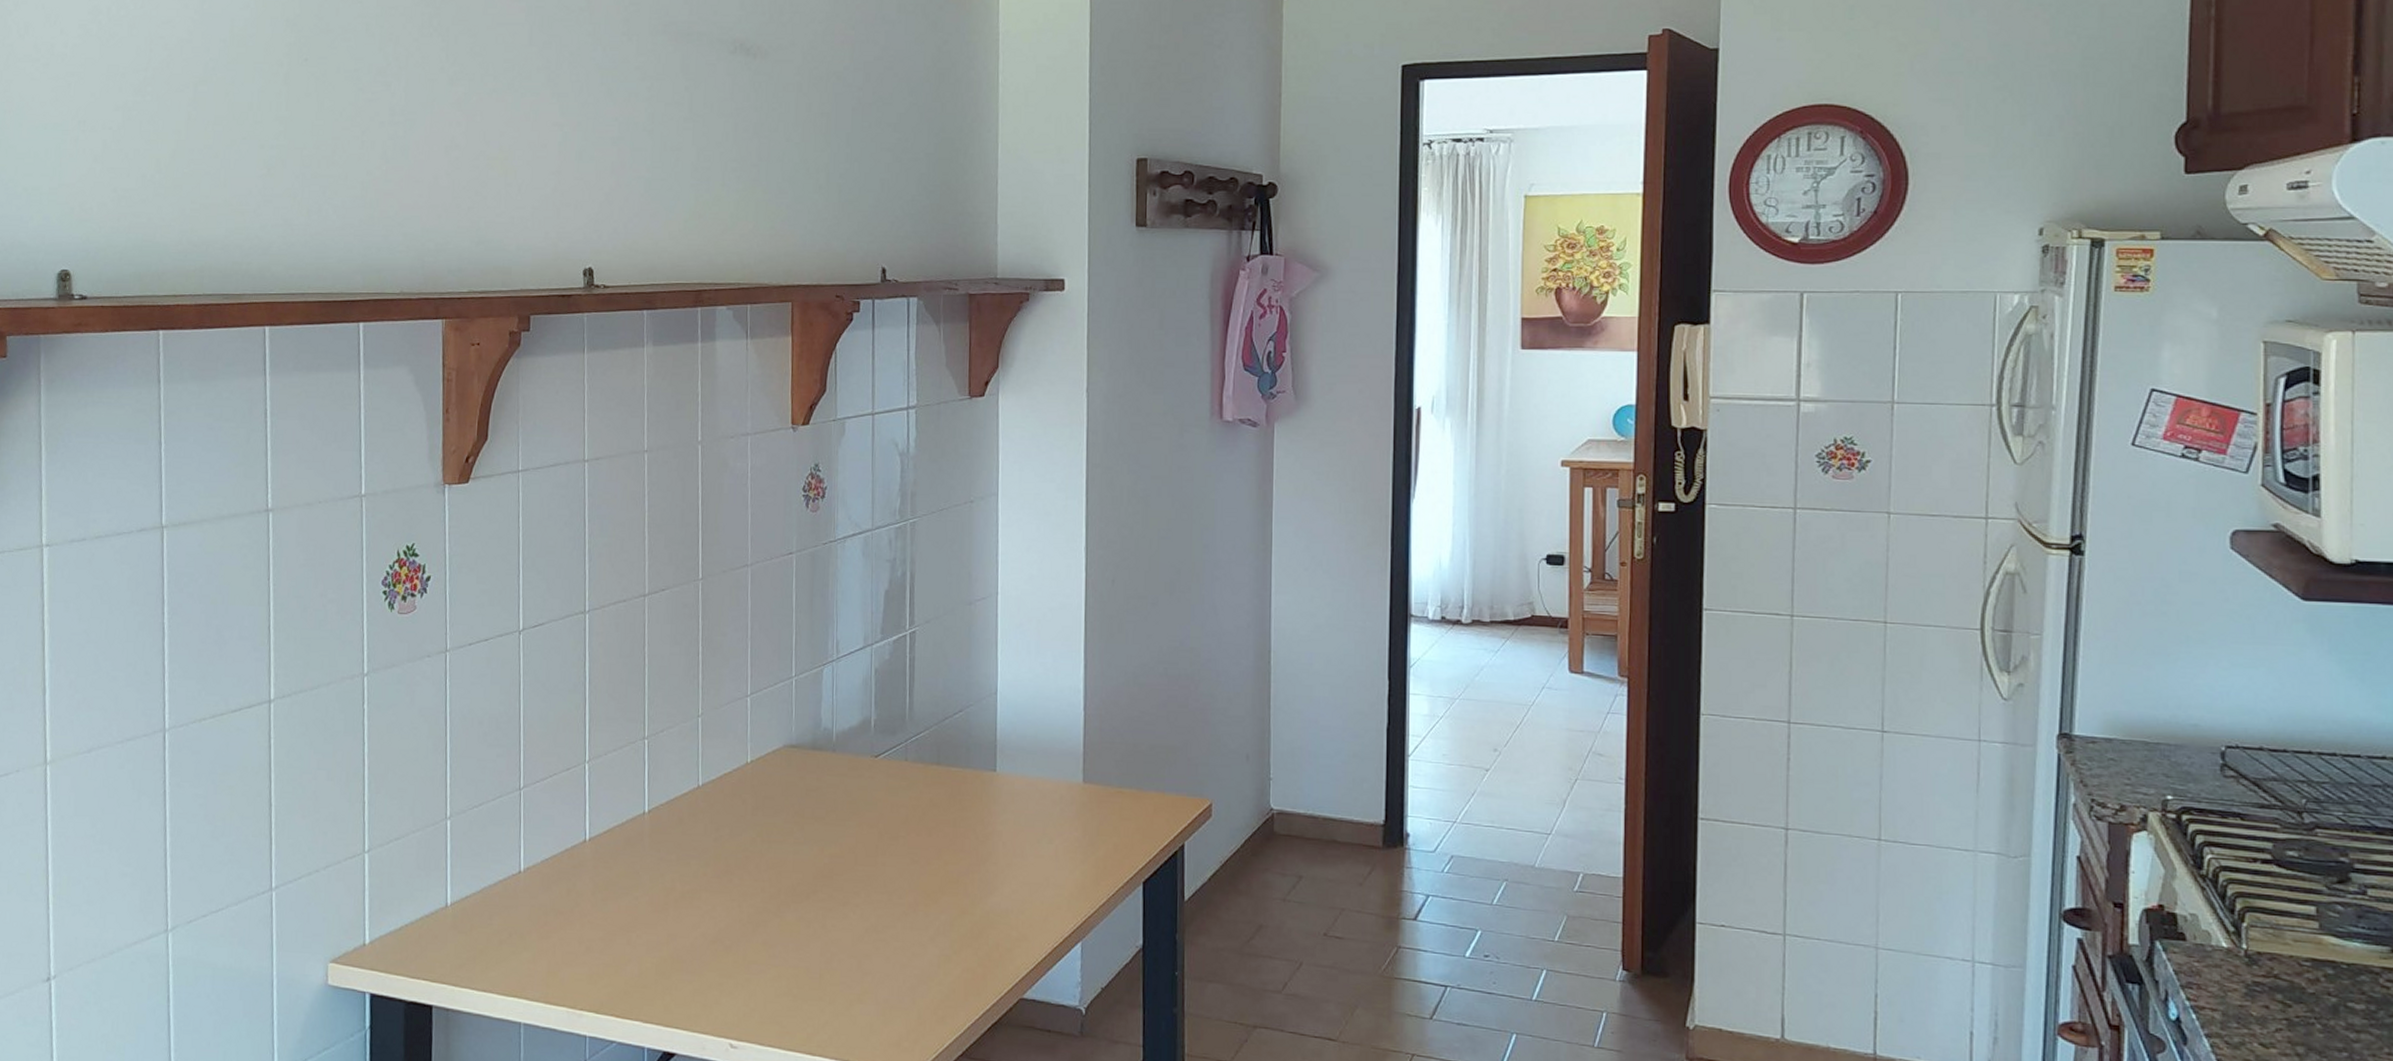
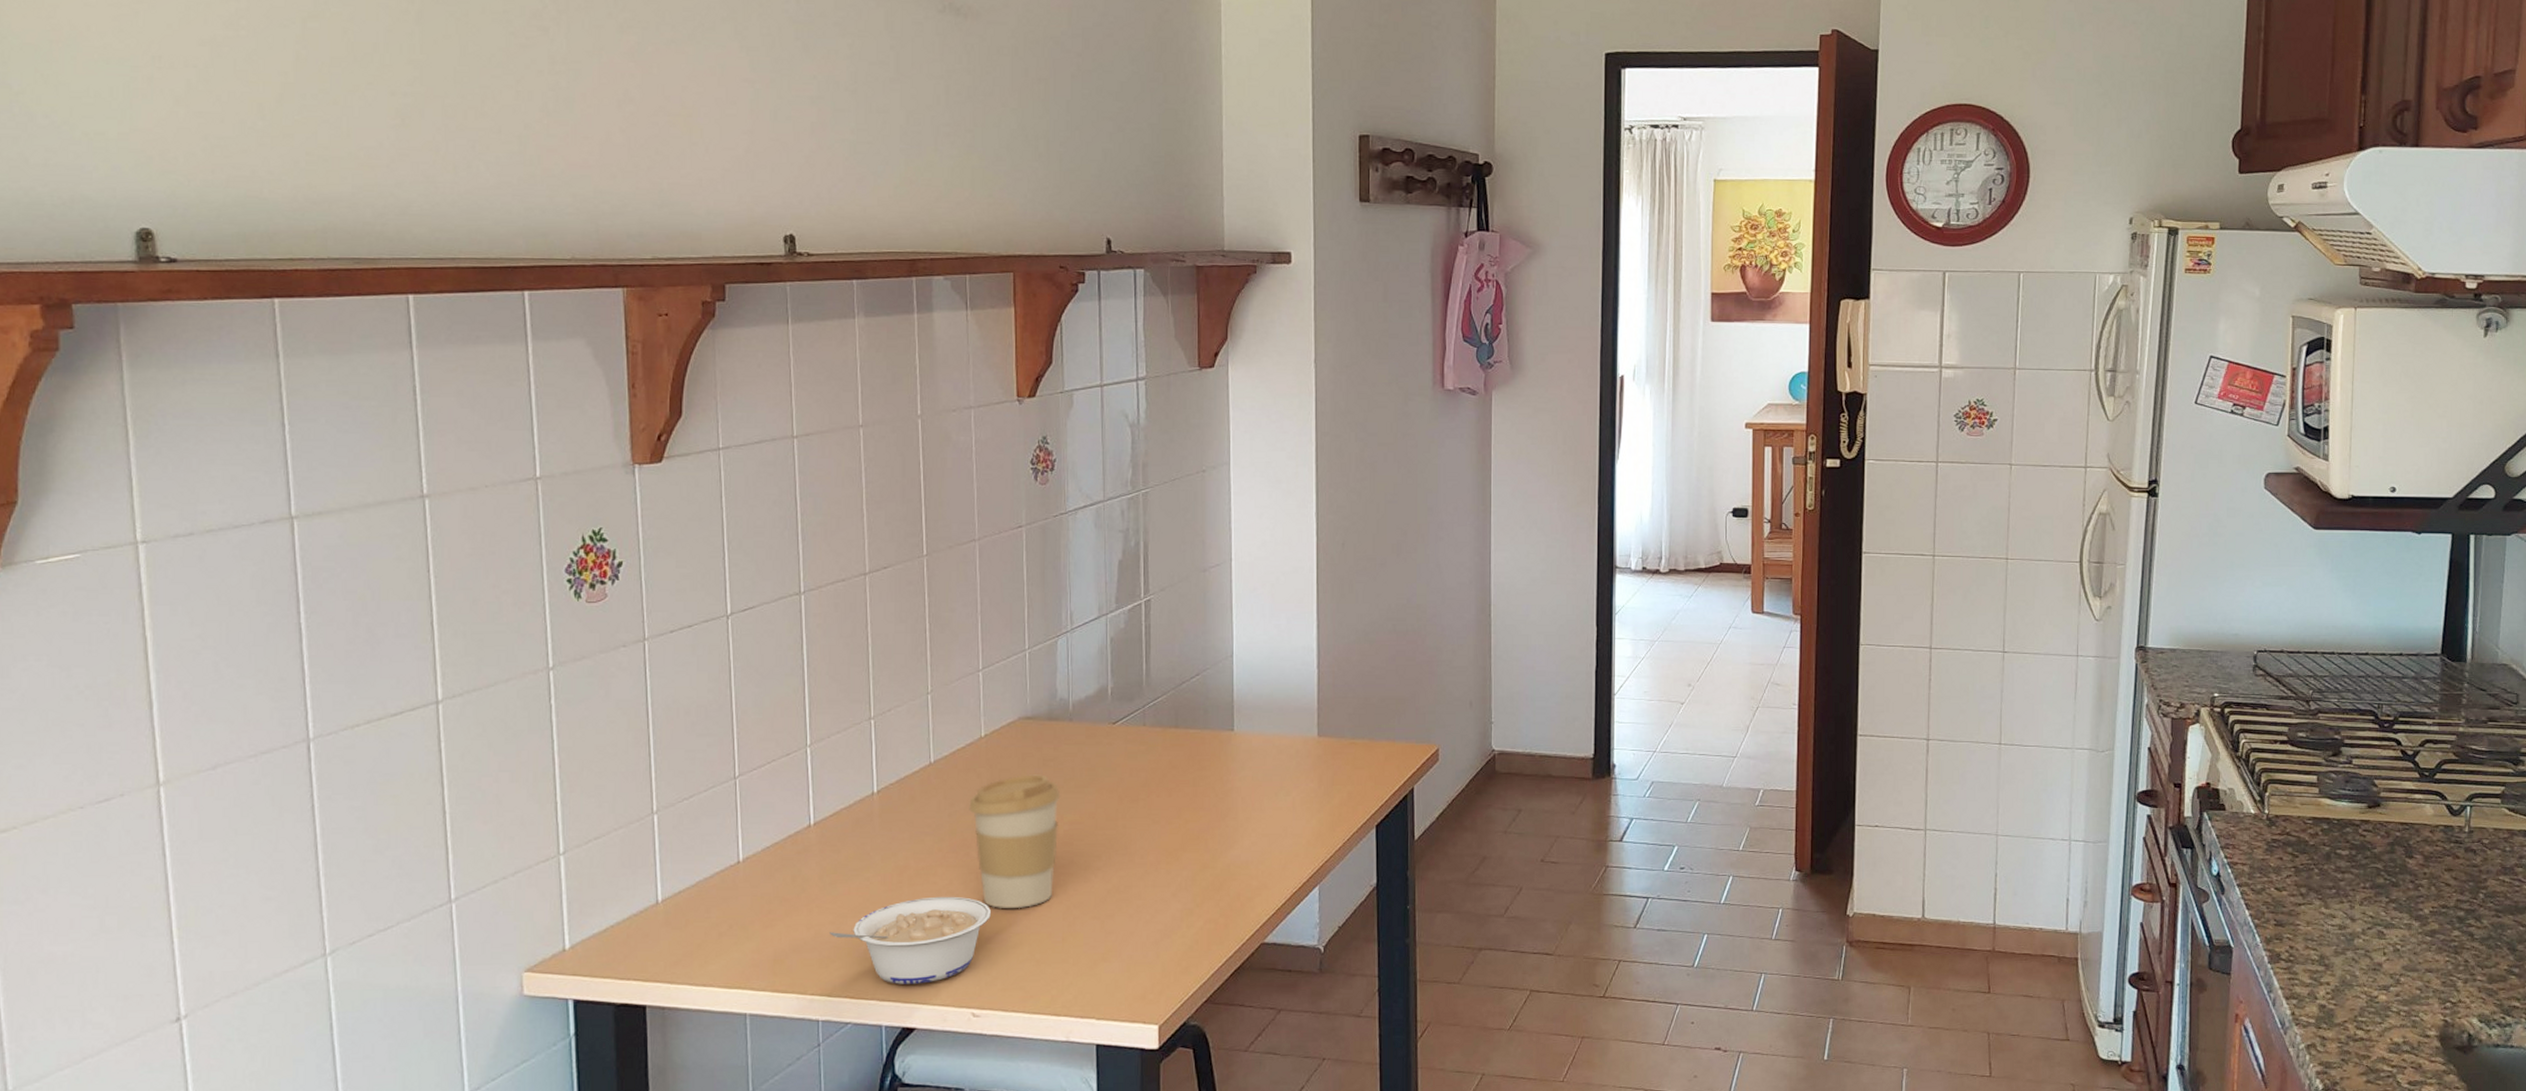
legume: none [599,921,752,1009] -> present [830,896,992,984]
coffee cup: none [733,803,822,941] -> present [969,774,1061,909]

